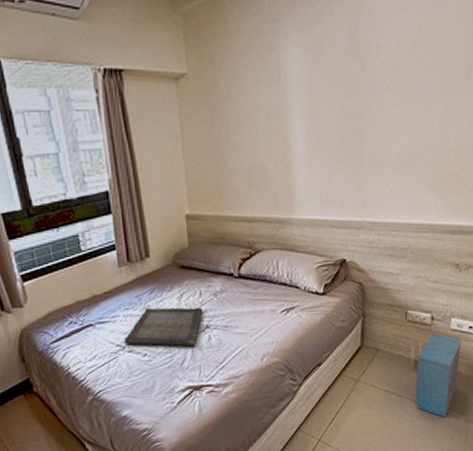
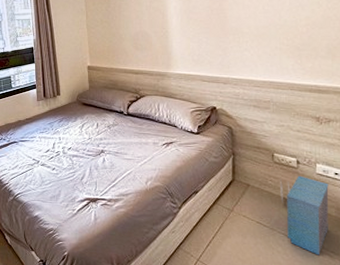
serving tray: present [124,307,203,347] -> none [39,132,99,166]

